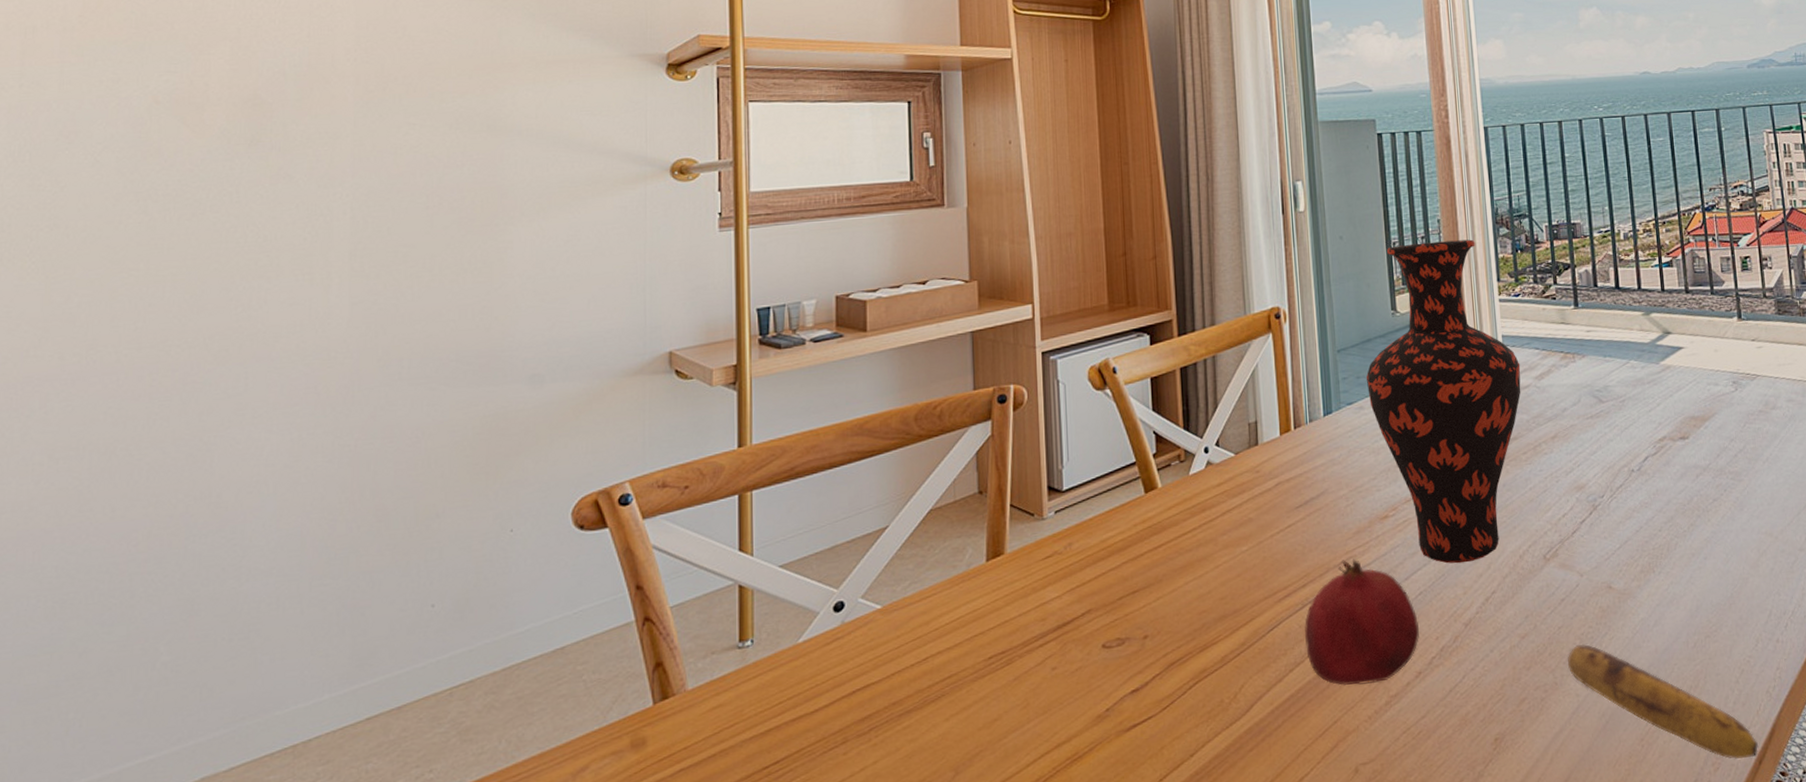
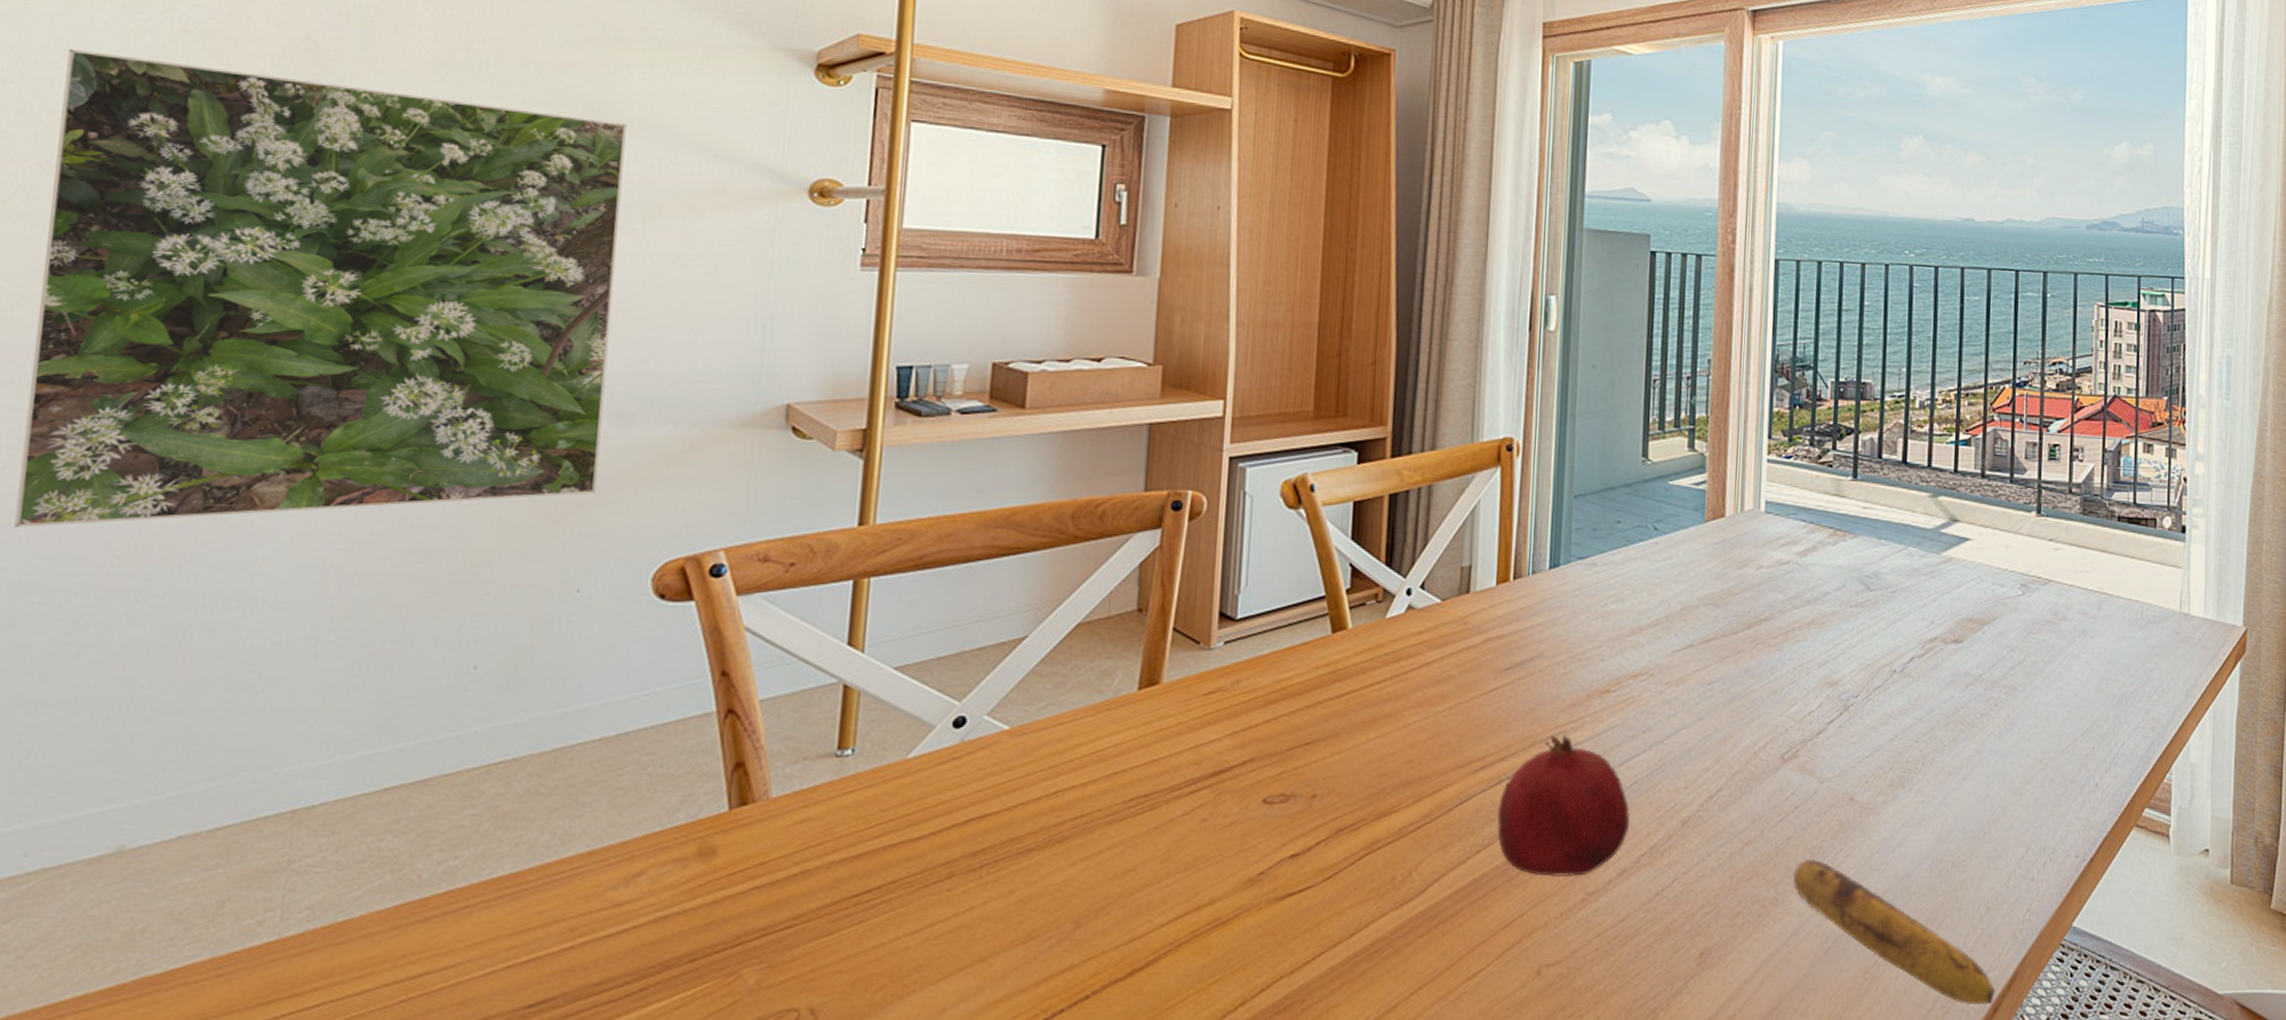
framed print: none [50,128,519,530] -> present [14,48,627,527]
vase: present [1366,239,1521,564] -> none [1603,383,1782,753]

